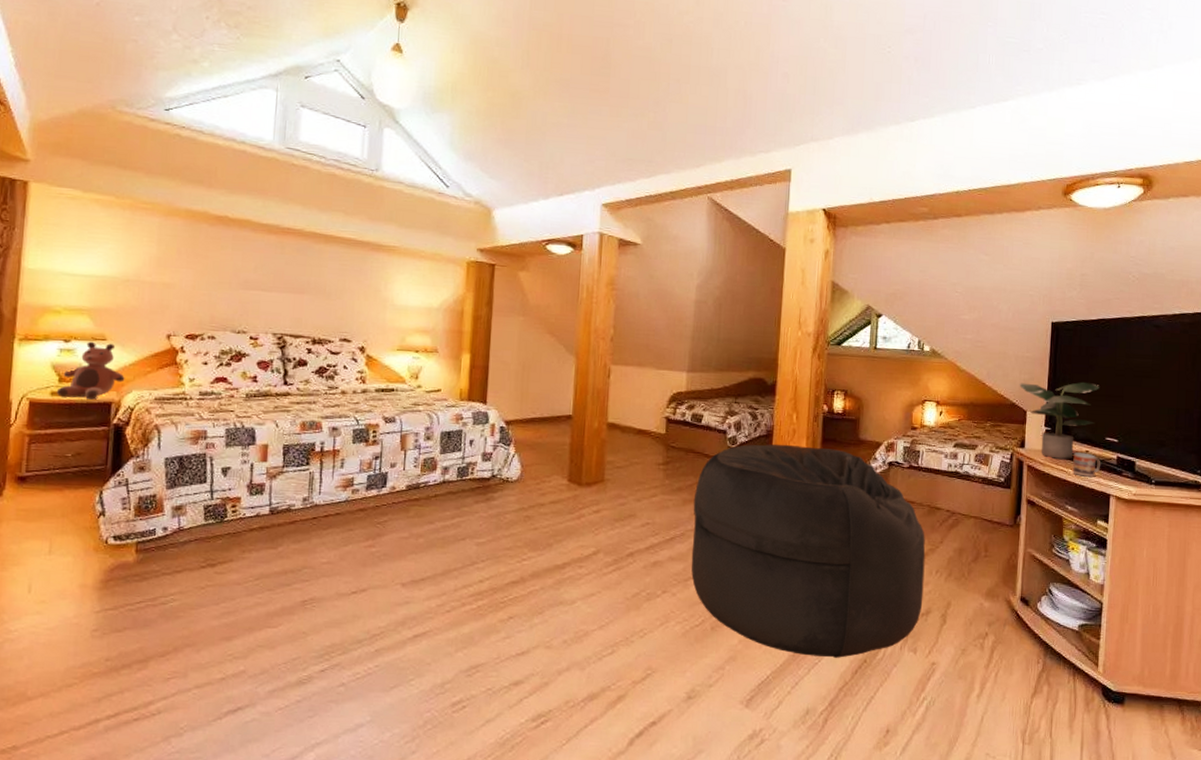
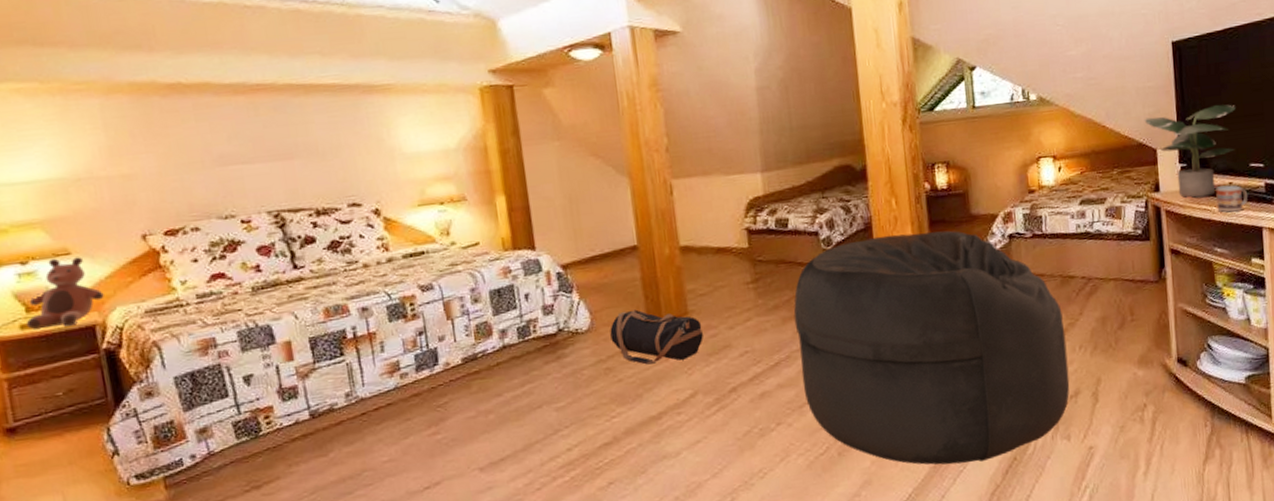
duffel bag: none [535,469,614,520] -> present [610,309,703,364]

